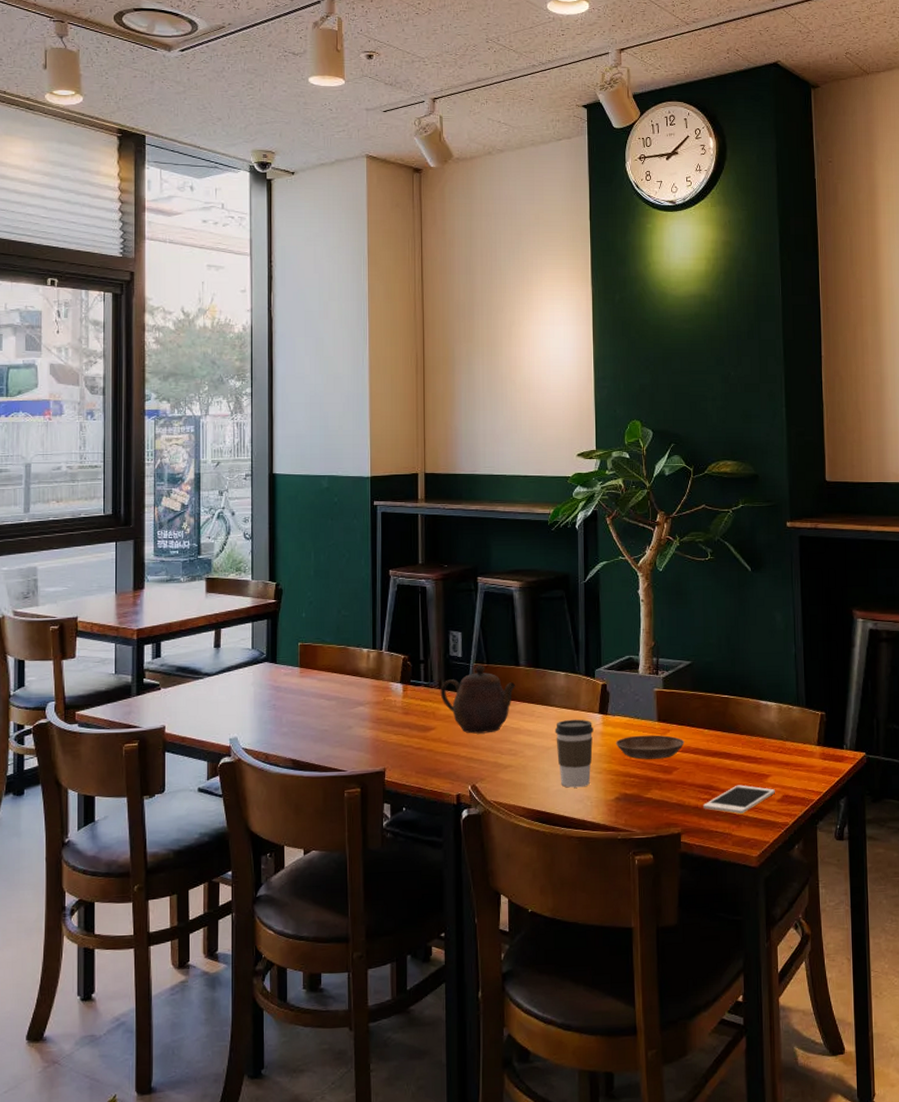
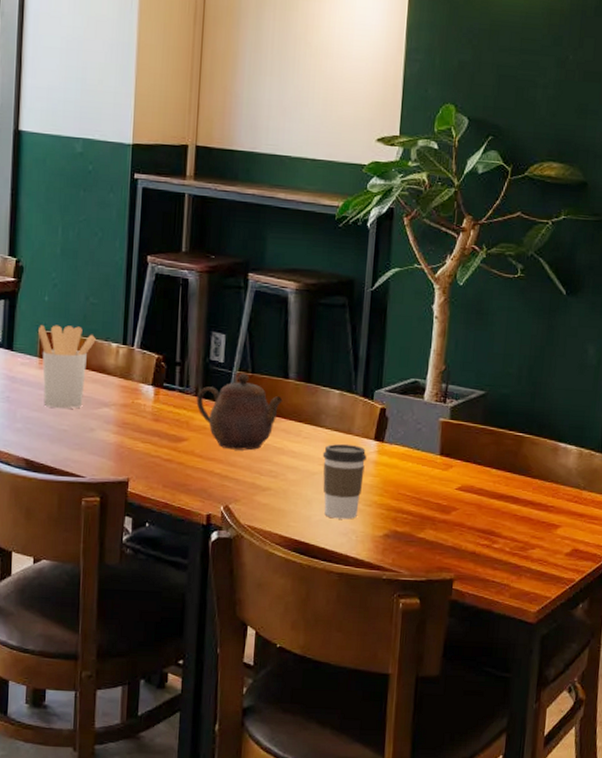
utensil holder: none [298,637,349,711] -> present [38,325,96,409]
saucer: present [615,735,685,760] -> none [390,468,468,497]
cell phone: present [703,785,775,814] -> none [481,533,564,564]

